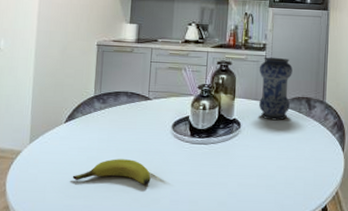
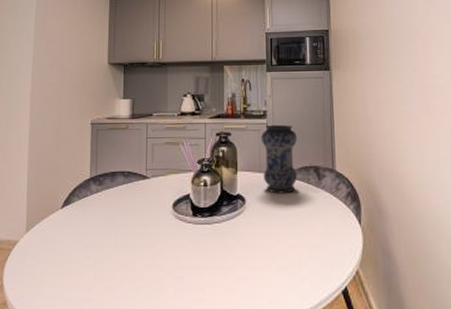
banana: present [72,159,151,186] -> none [71,245,153,273]

